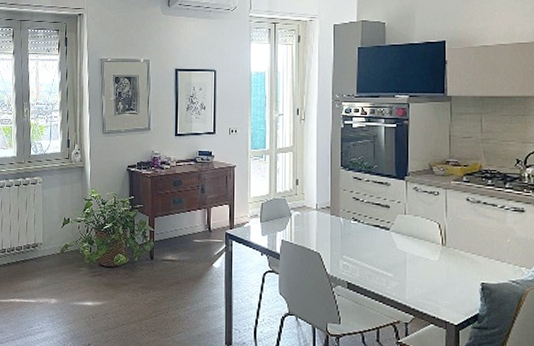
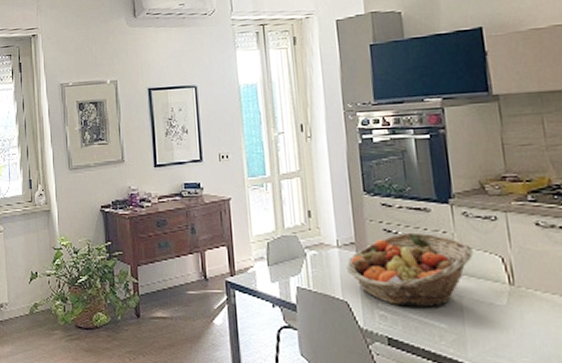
fruit basket: none [321,201,418,260] -> present [346,232,473,307]

